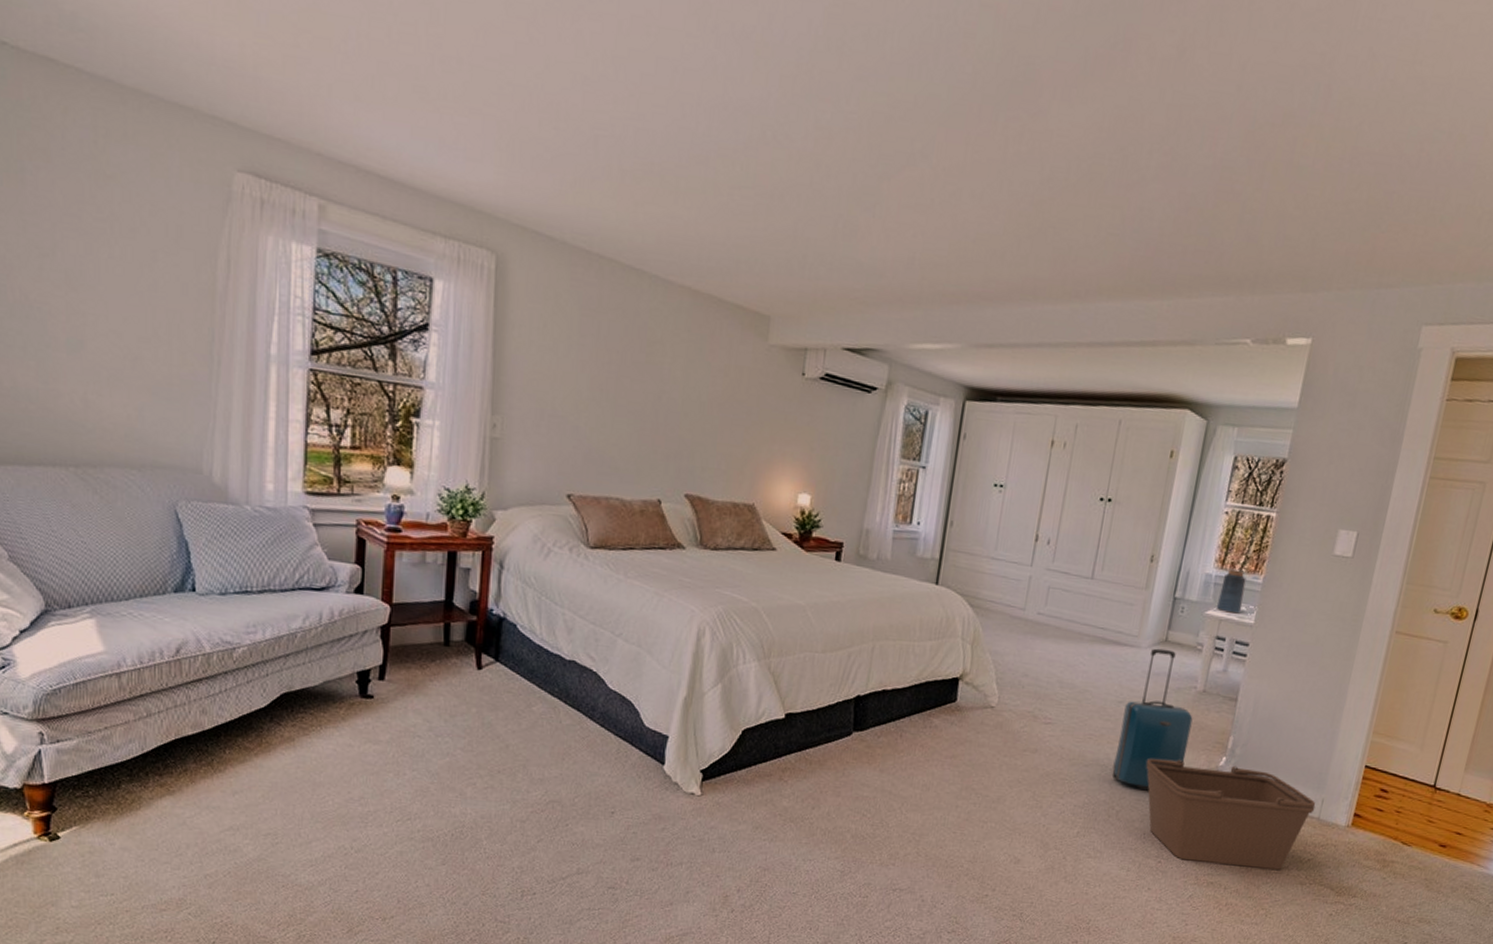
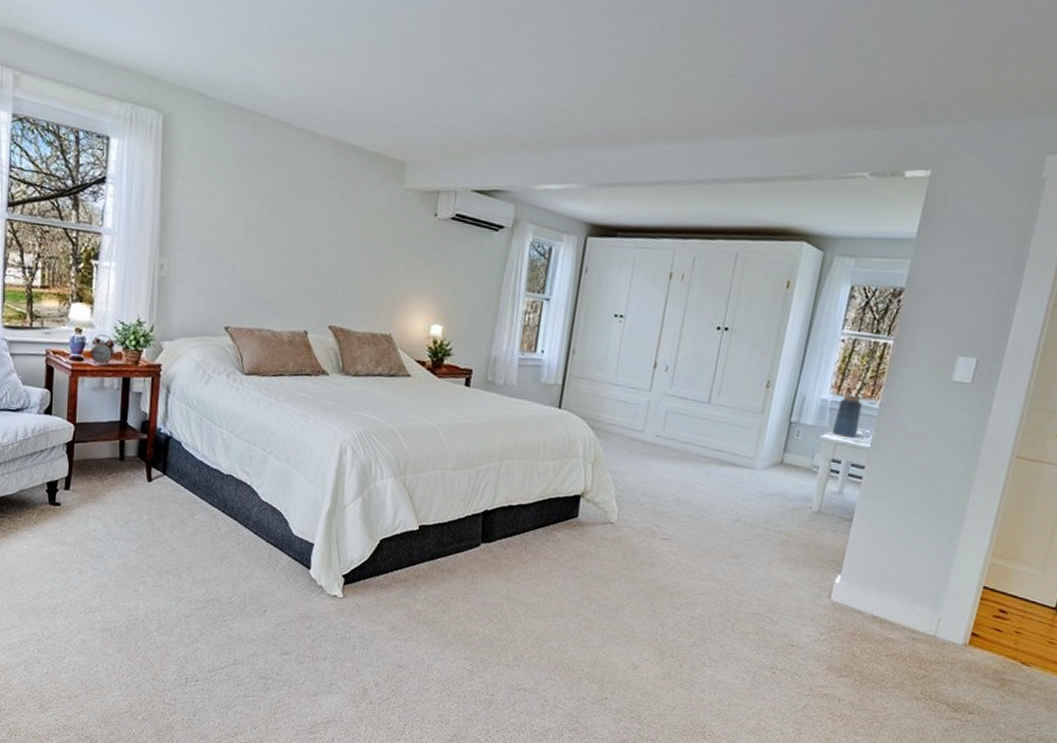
alarm clock: none [409,502,440,537] -> present [90,334,115,365]
suitcase: present [1112,648,1193,791] -> none [727,469,808,605]
bicycle basket: present [1146,758,1316,871] -> none [761,575,932,686]

